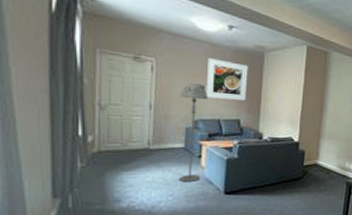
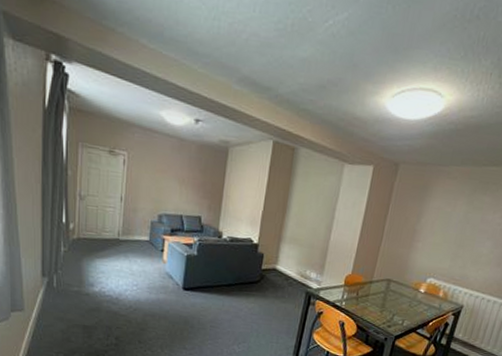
floor lamp: present [178,82,209,183] -> none [142,176,173,275]
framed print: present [206,58,248,101] -> none [170,153,212,198]

